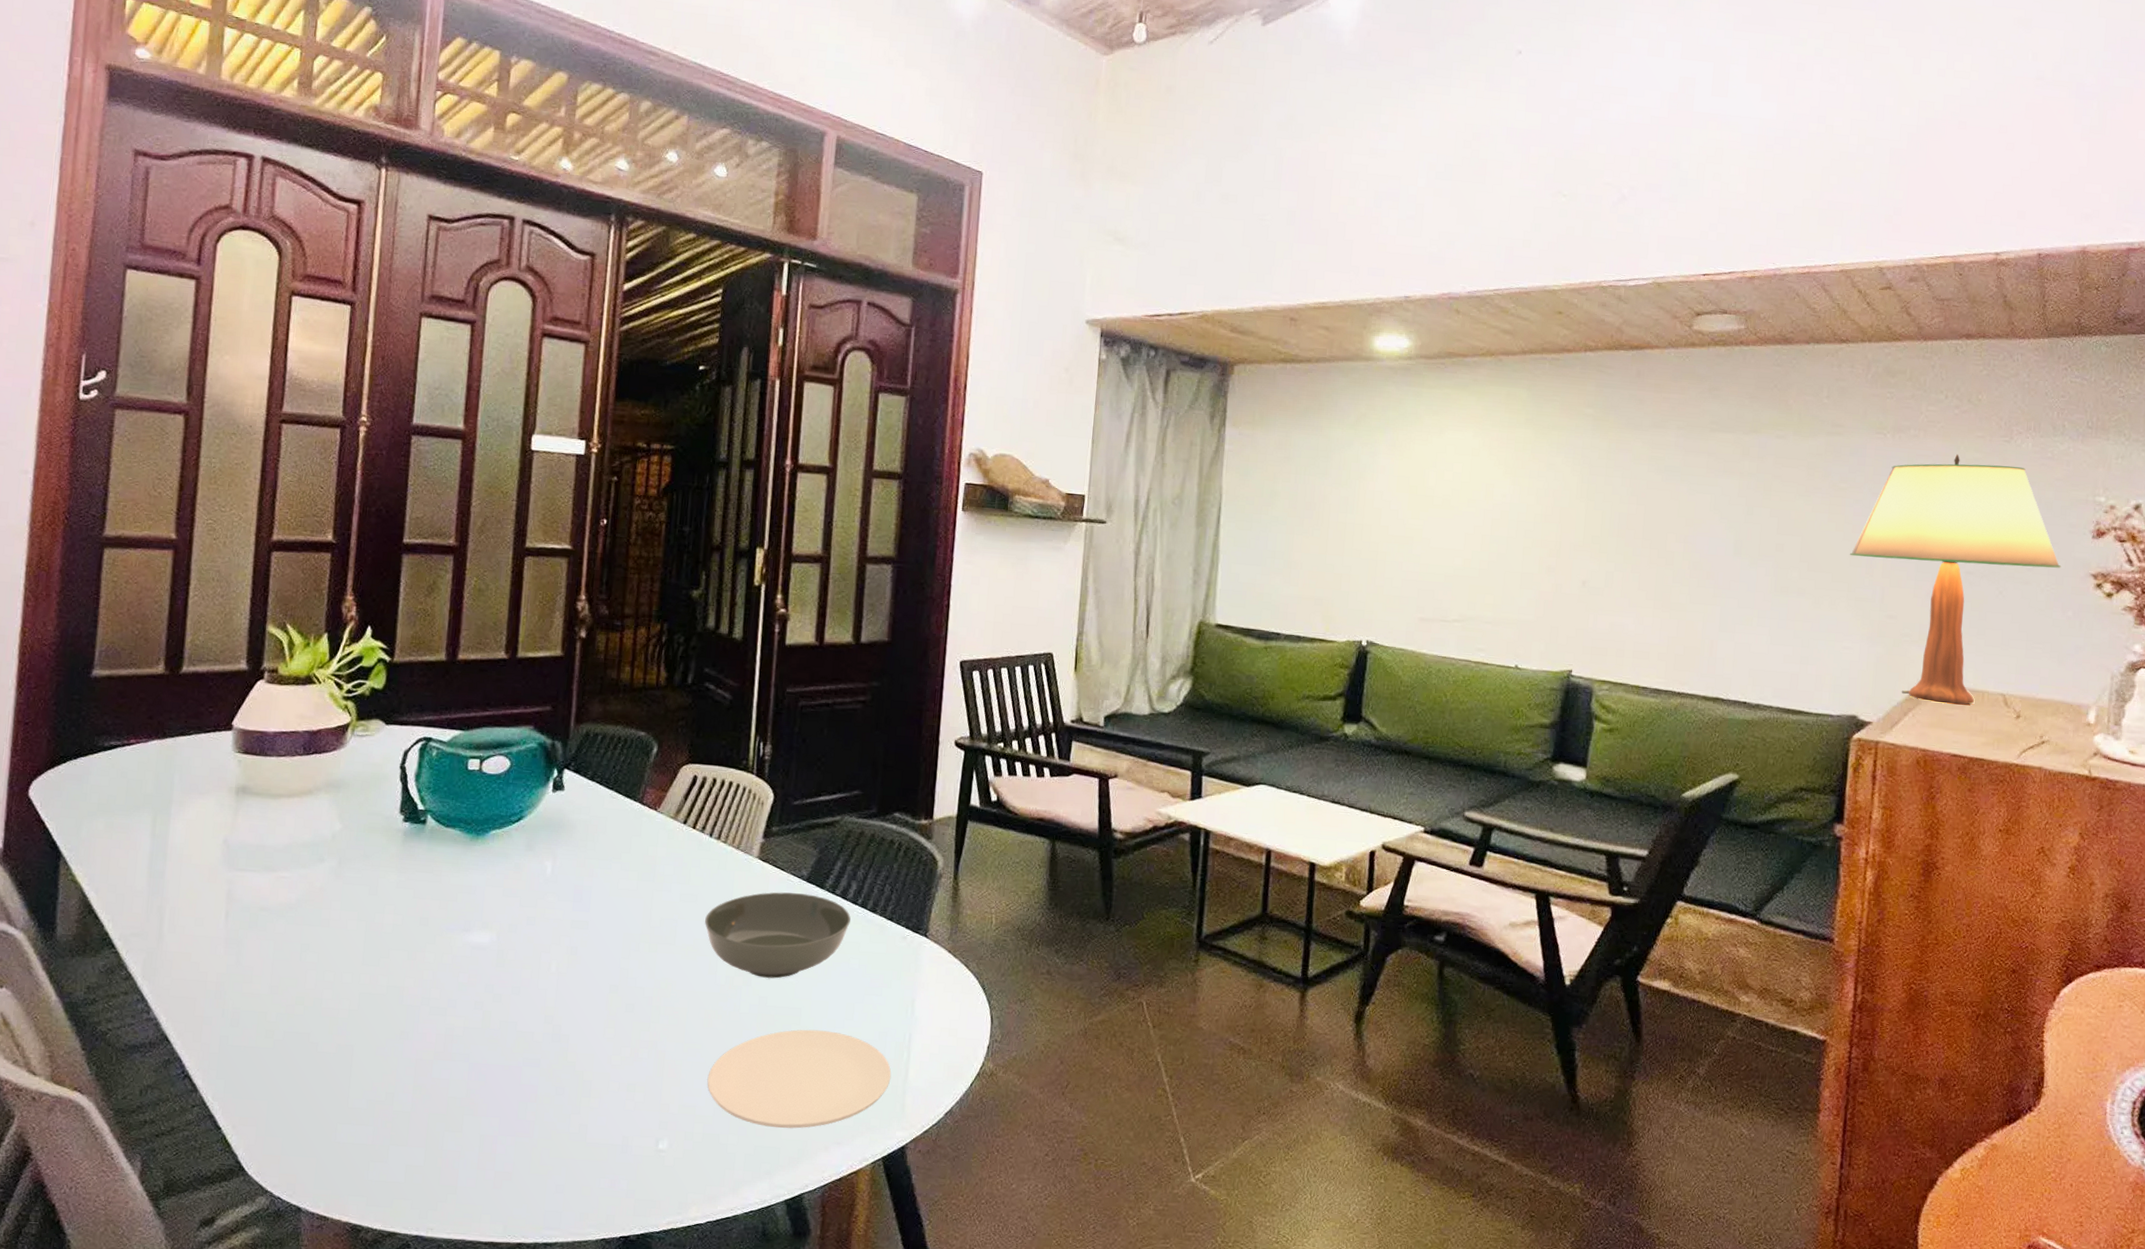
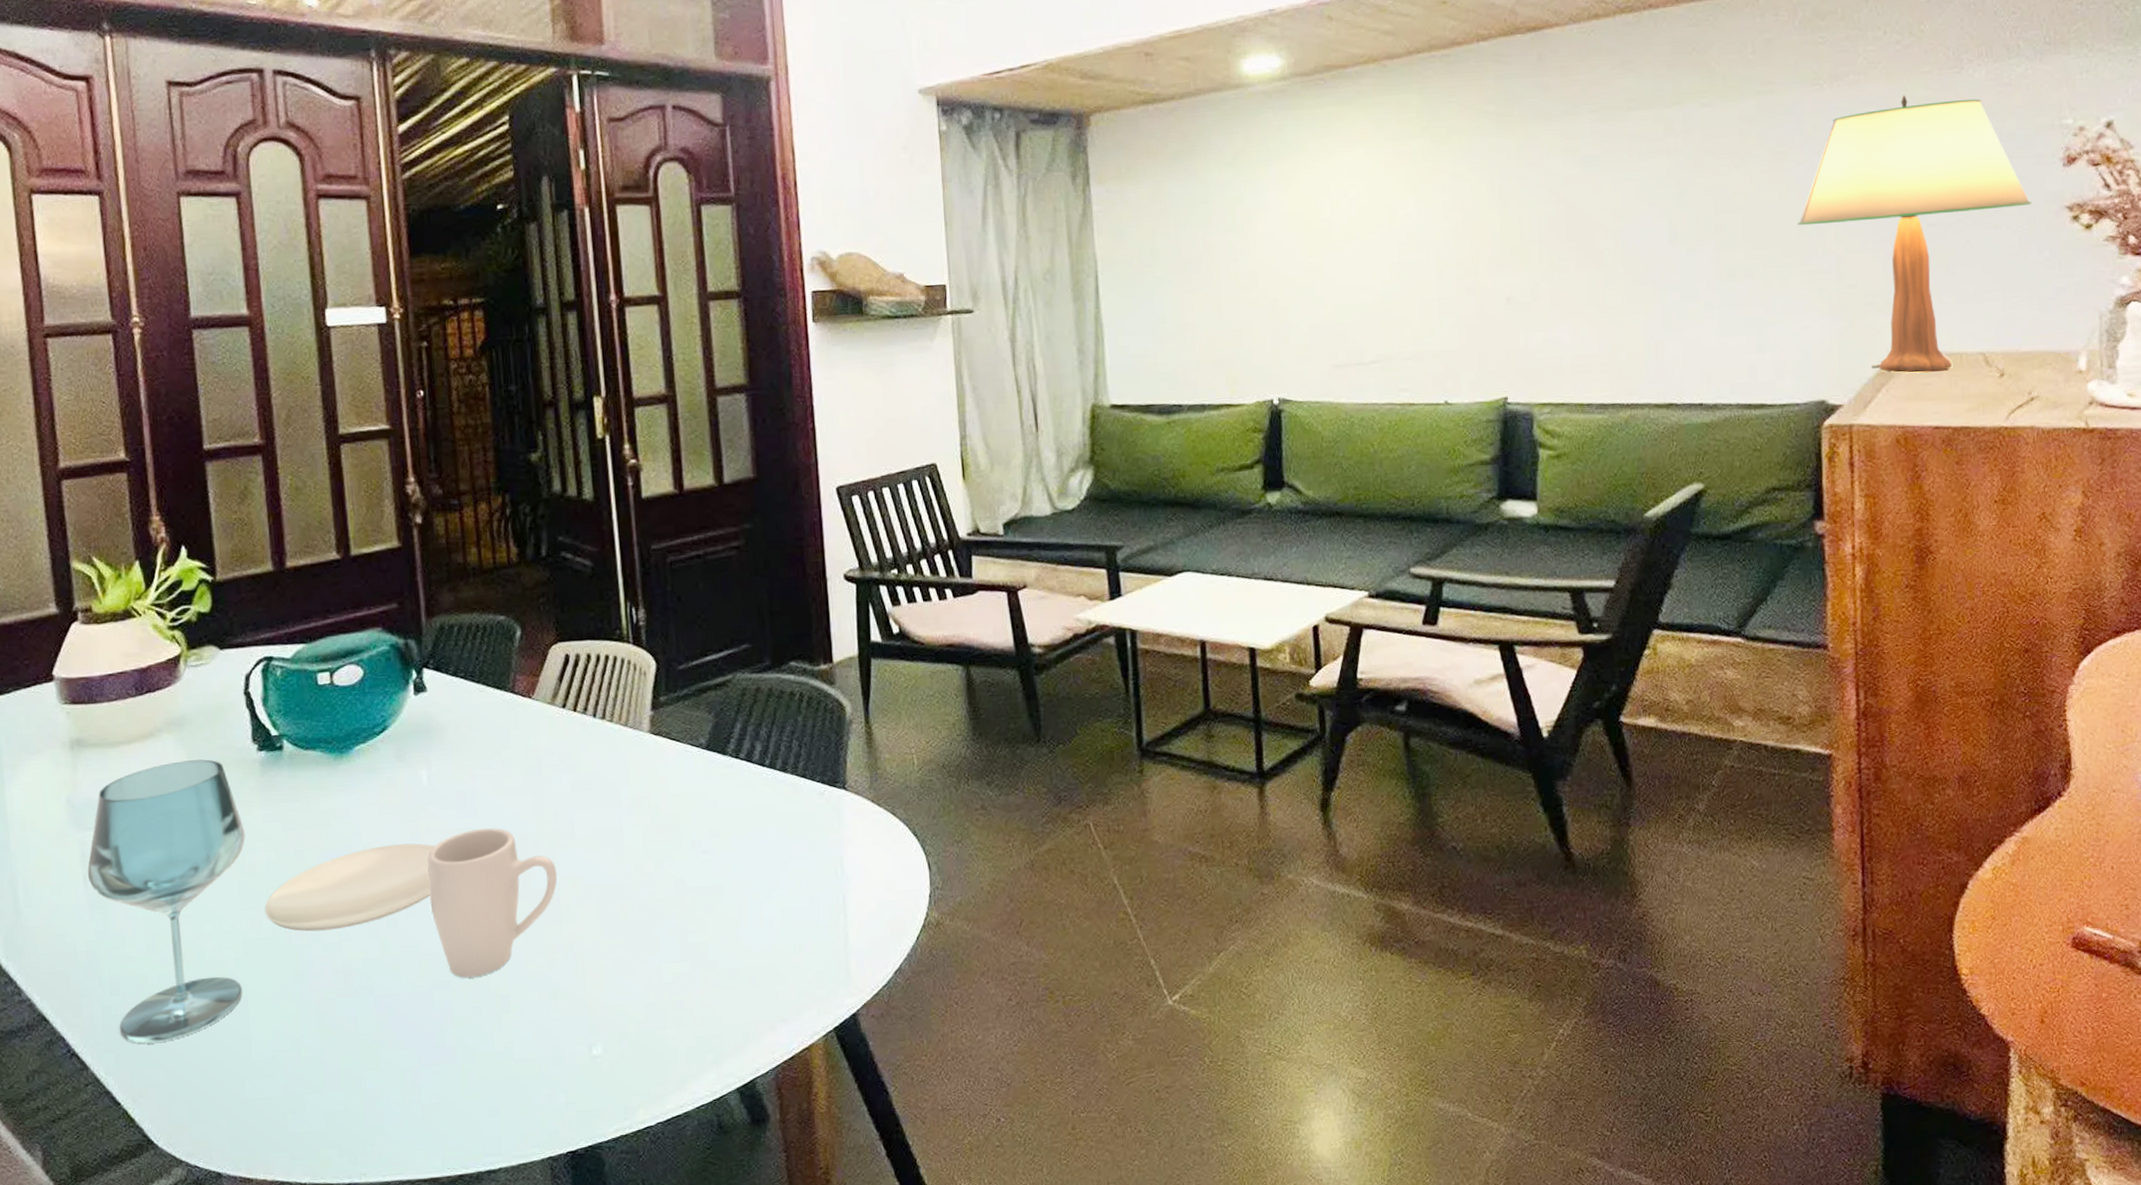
wine glass: none [229,820,379,1077] -> present [87,759,246,1044]
plate: none [383,925,548,997] -> present [264,843,435,932]
mug: none [534,923,654,1060] -> present [427,828,558,978]
bowl: present [705,892,851,978] -> none [603,763,761,859]
plate: present [707,1029,892,1129] -> none [633,904,831,1015]

